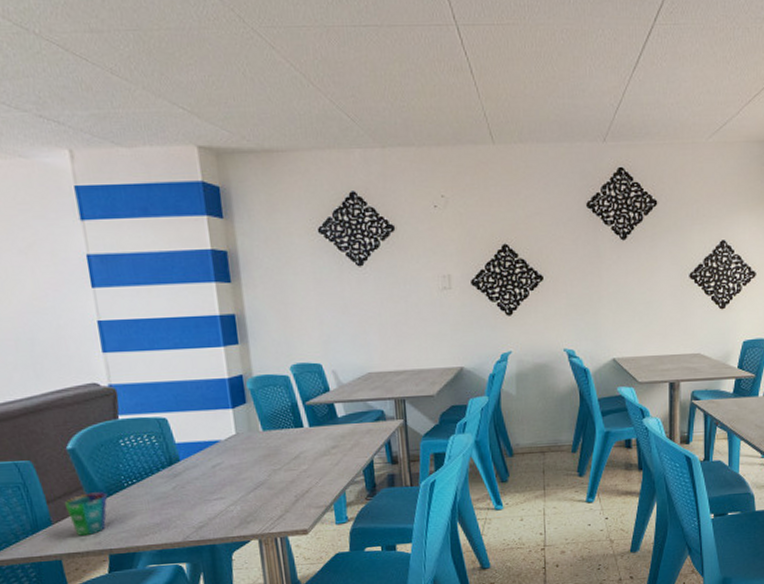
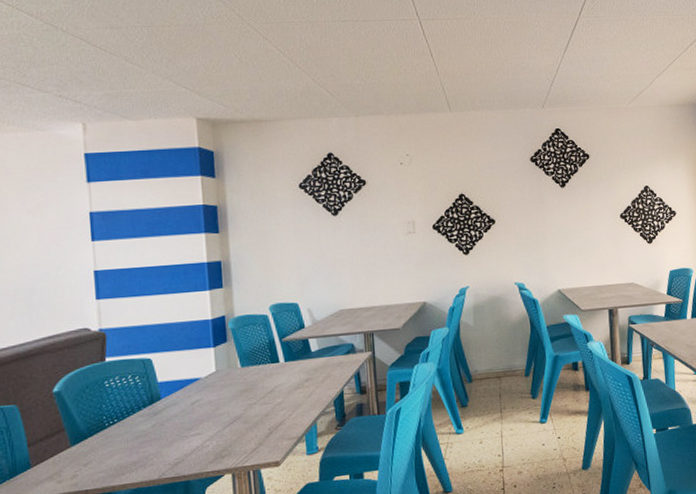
cup: present [64,492,108,536] -> none [44,433,88,478]

